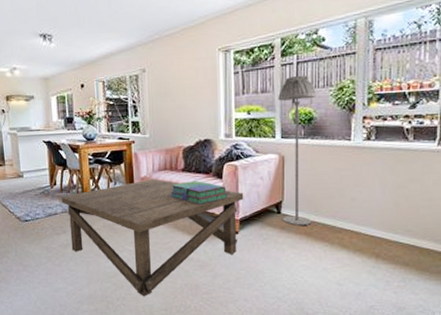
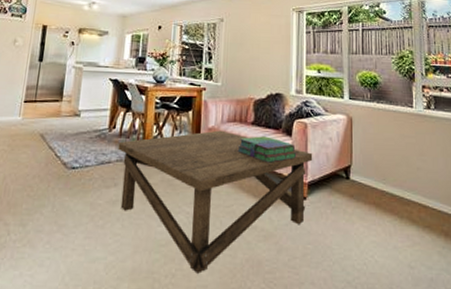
floor lamp: present [278,75,316,226] -> none [346,41,380,195]

